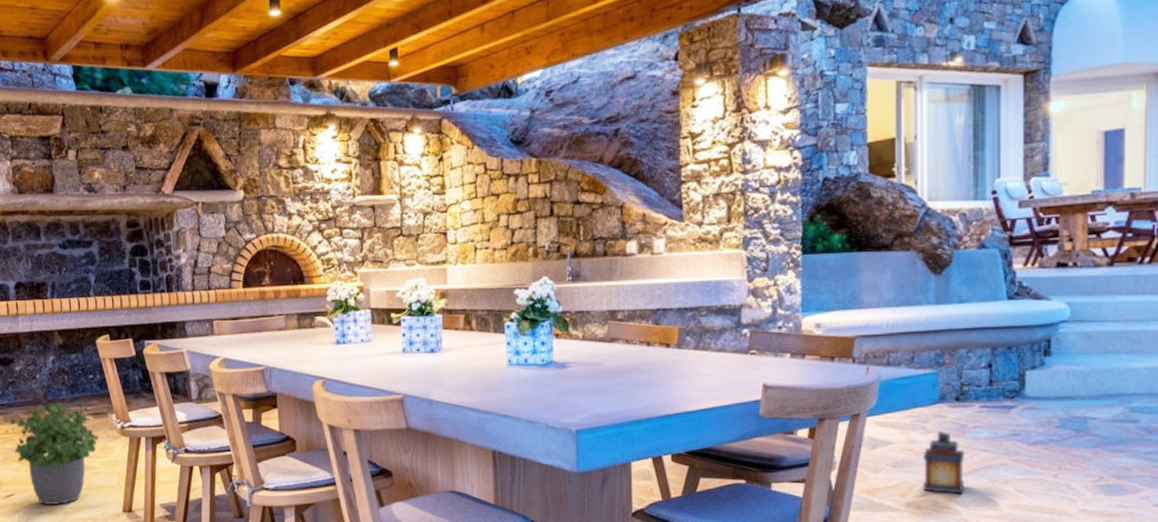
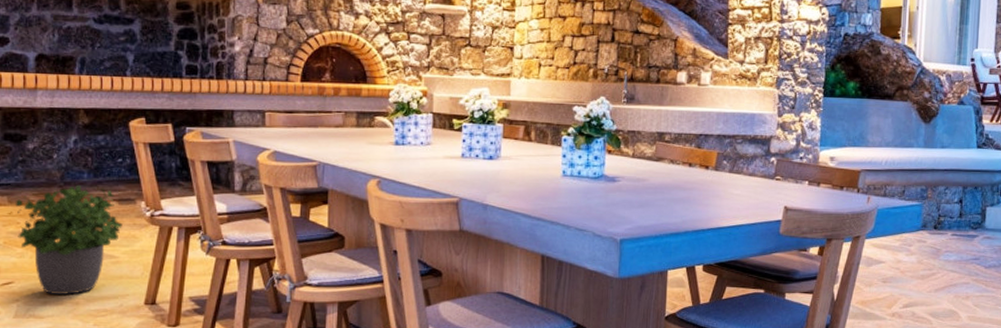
lantern: present [922,430,965,494] -> none [904,253,938,307]

